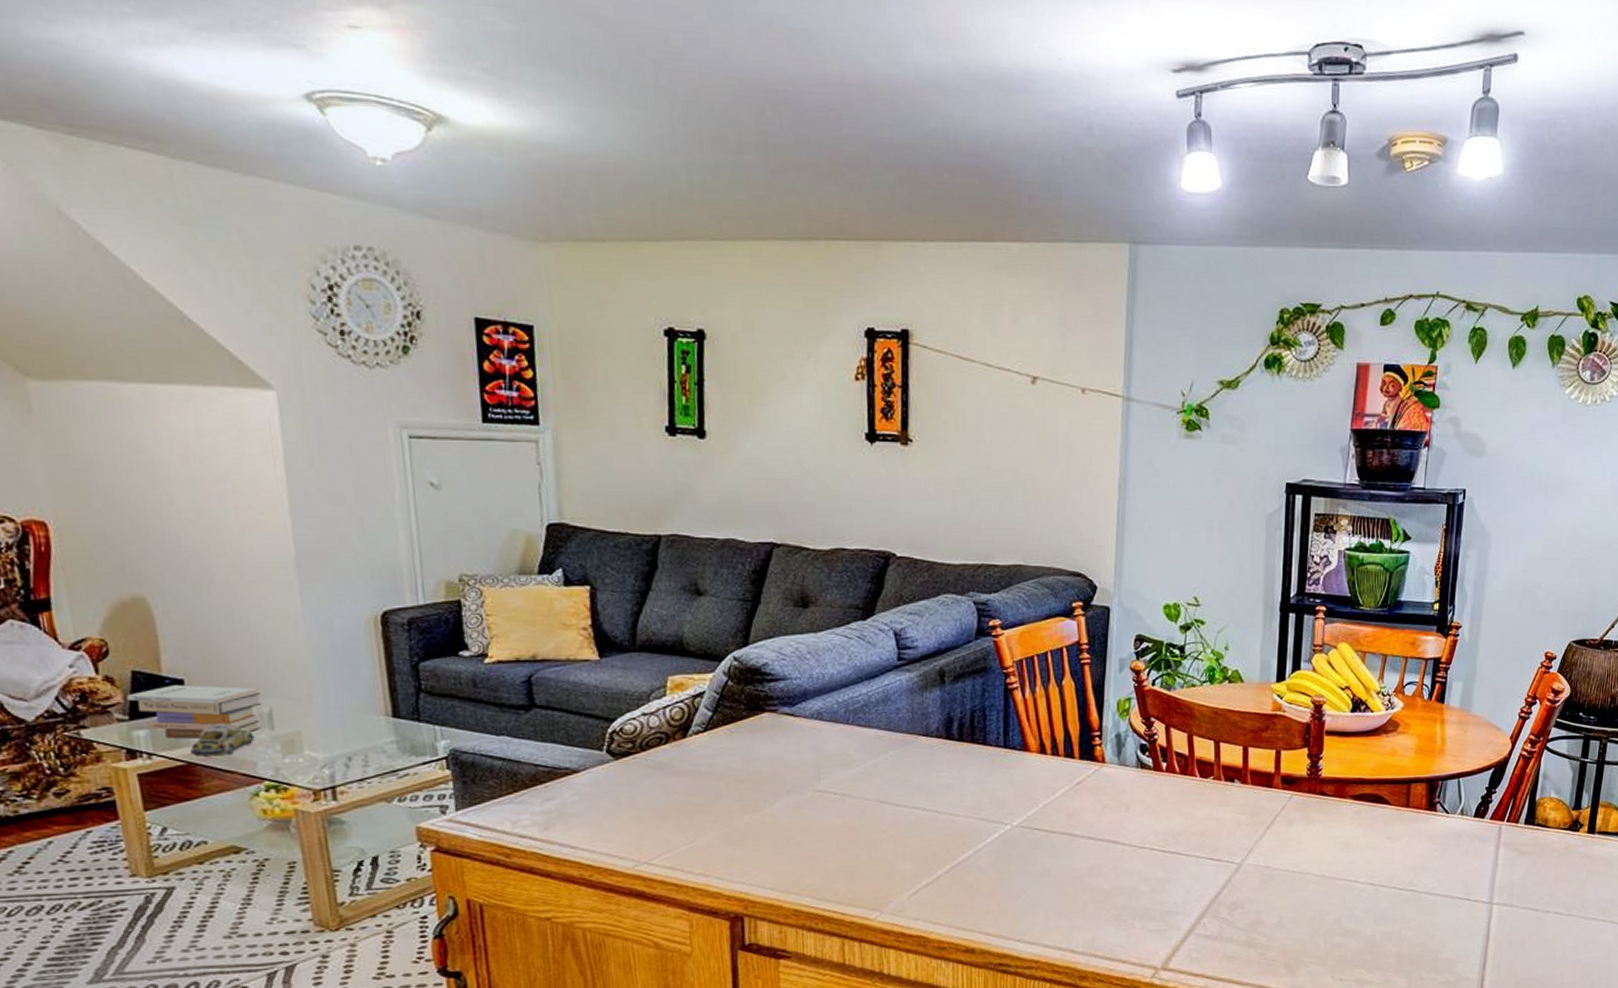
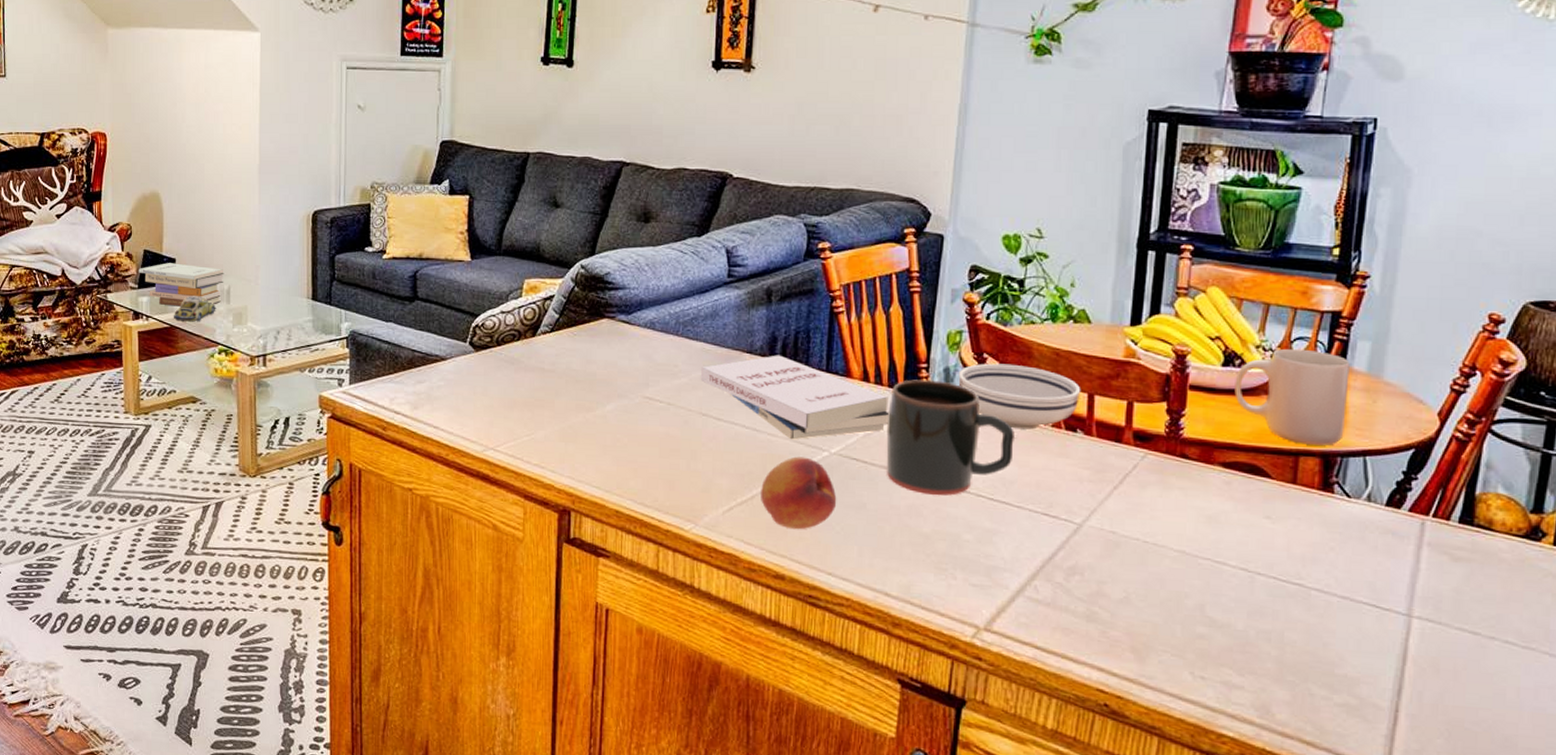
books: none [875,735,1067,818] -> present [700,355,890,440]
fruit: none [946,832,1022,904] -> present [761,456,837,530]
mug: none [1065,746,1181,854] -> present [886,379,1014,495]
bowl: none [1129,725,1237,785] -> present [958,363,1081,430]
cup: none [1361,692,1447,773] -> present [1234,348,1350,446]

